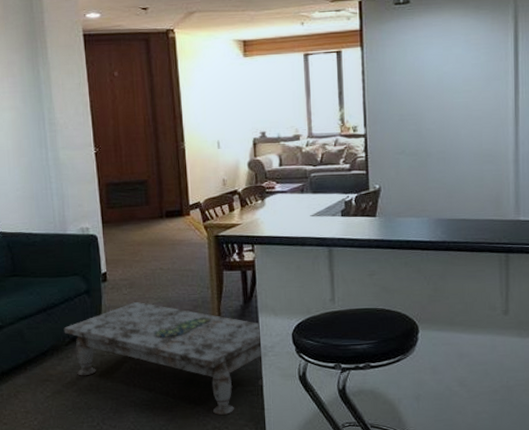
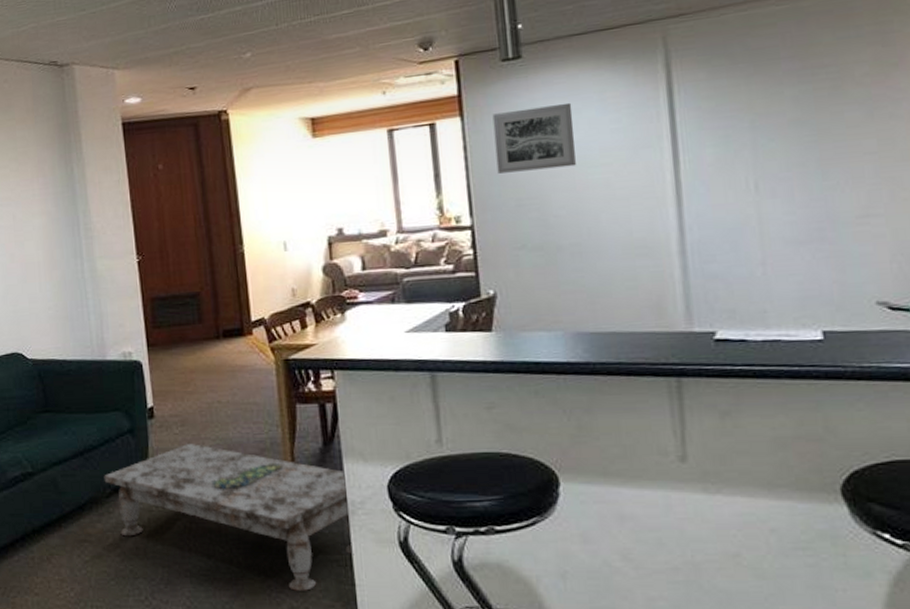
wall art: none [385,41,445,94] -> present [492,102,576,174]

